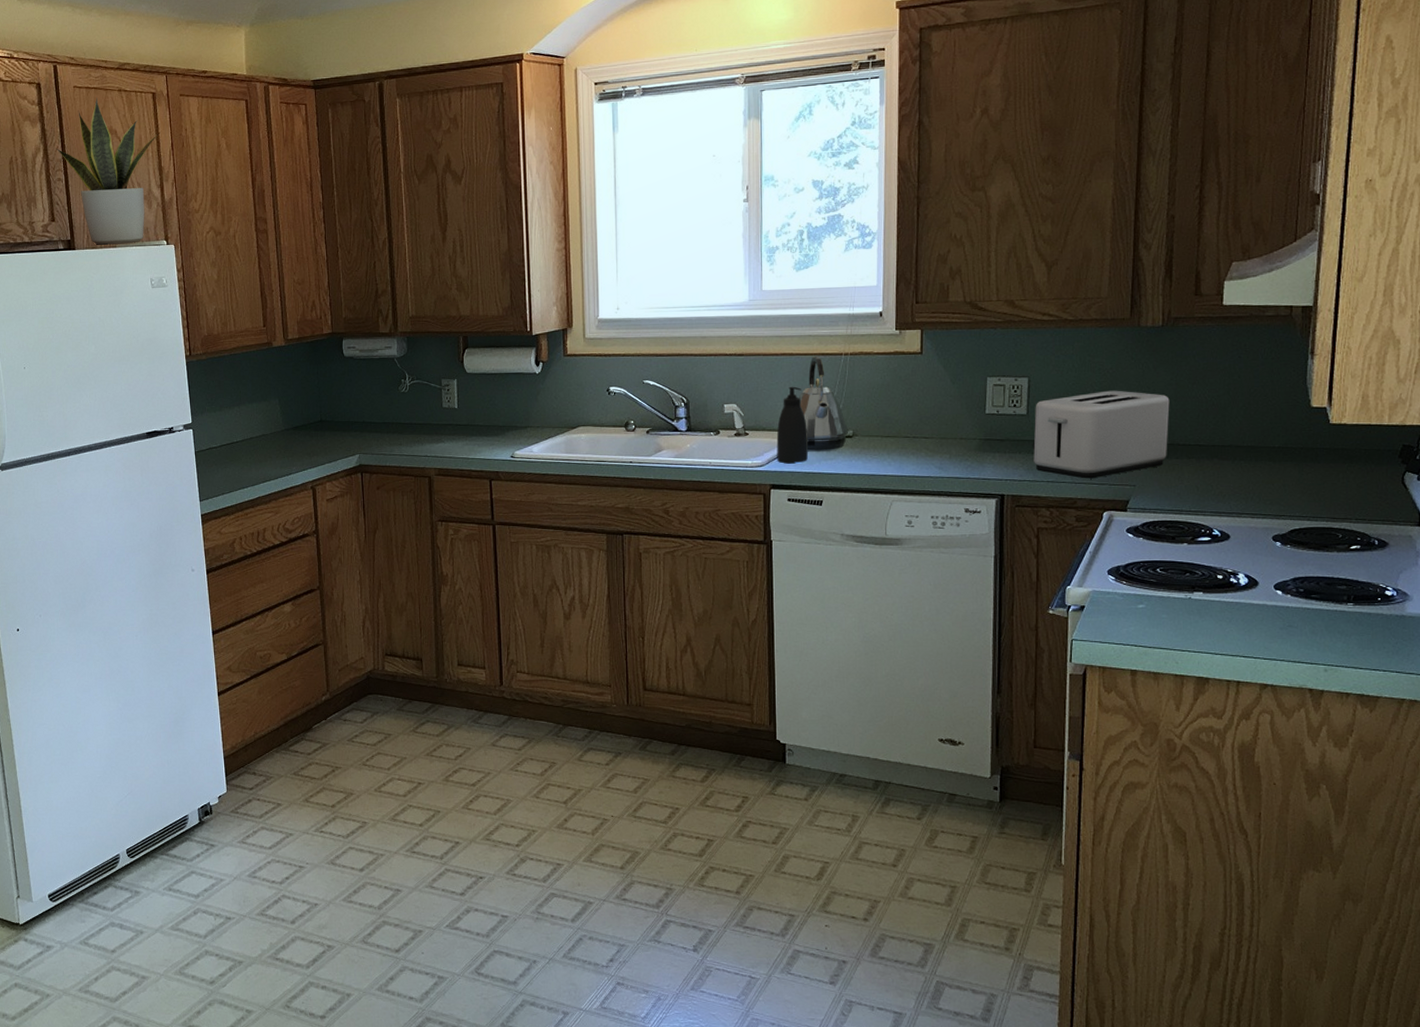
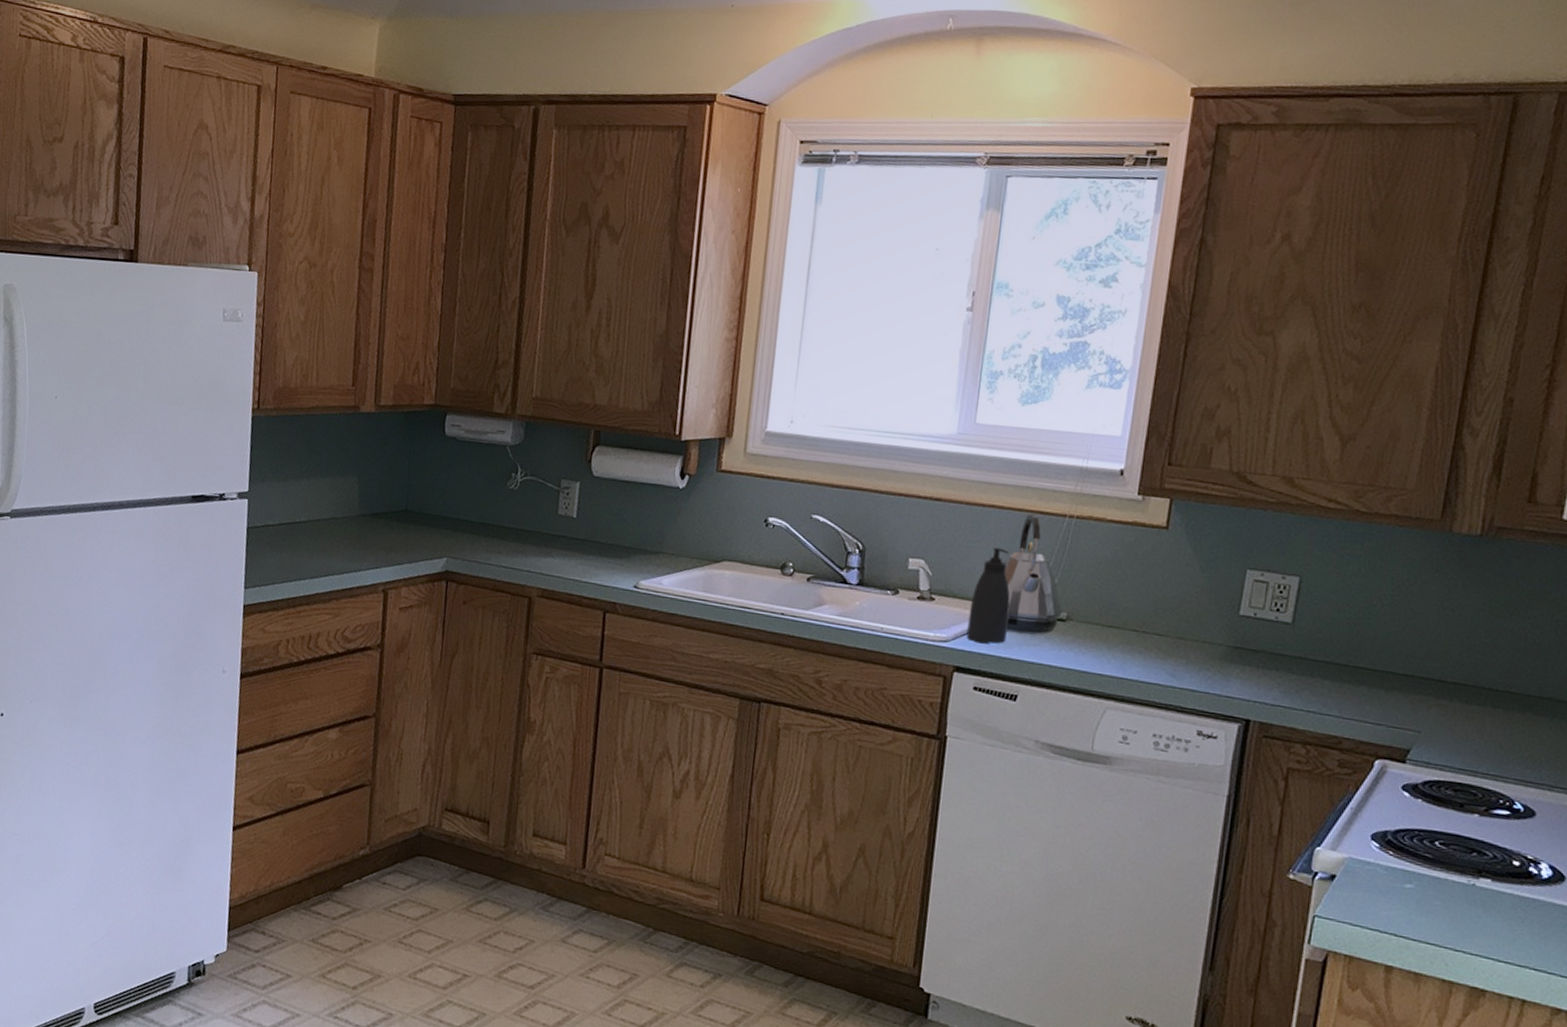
potted plant: present [56,97,161,245] -> none [132,82,261,264]
toaster: present [1032,390,1170,479] -> none [1293,607,1479,716]

